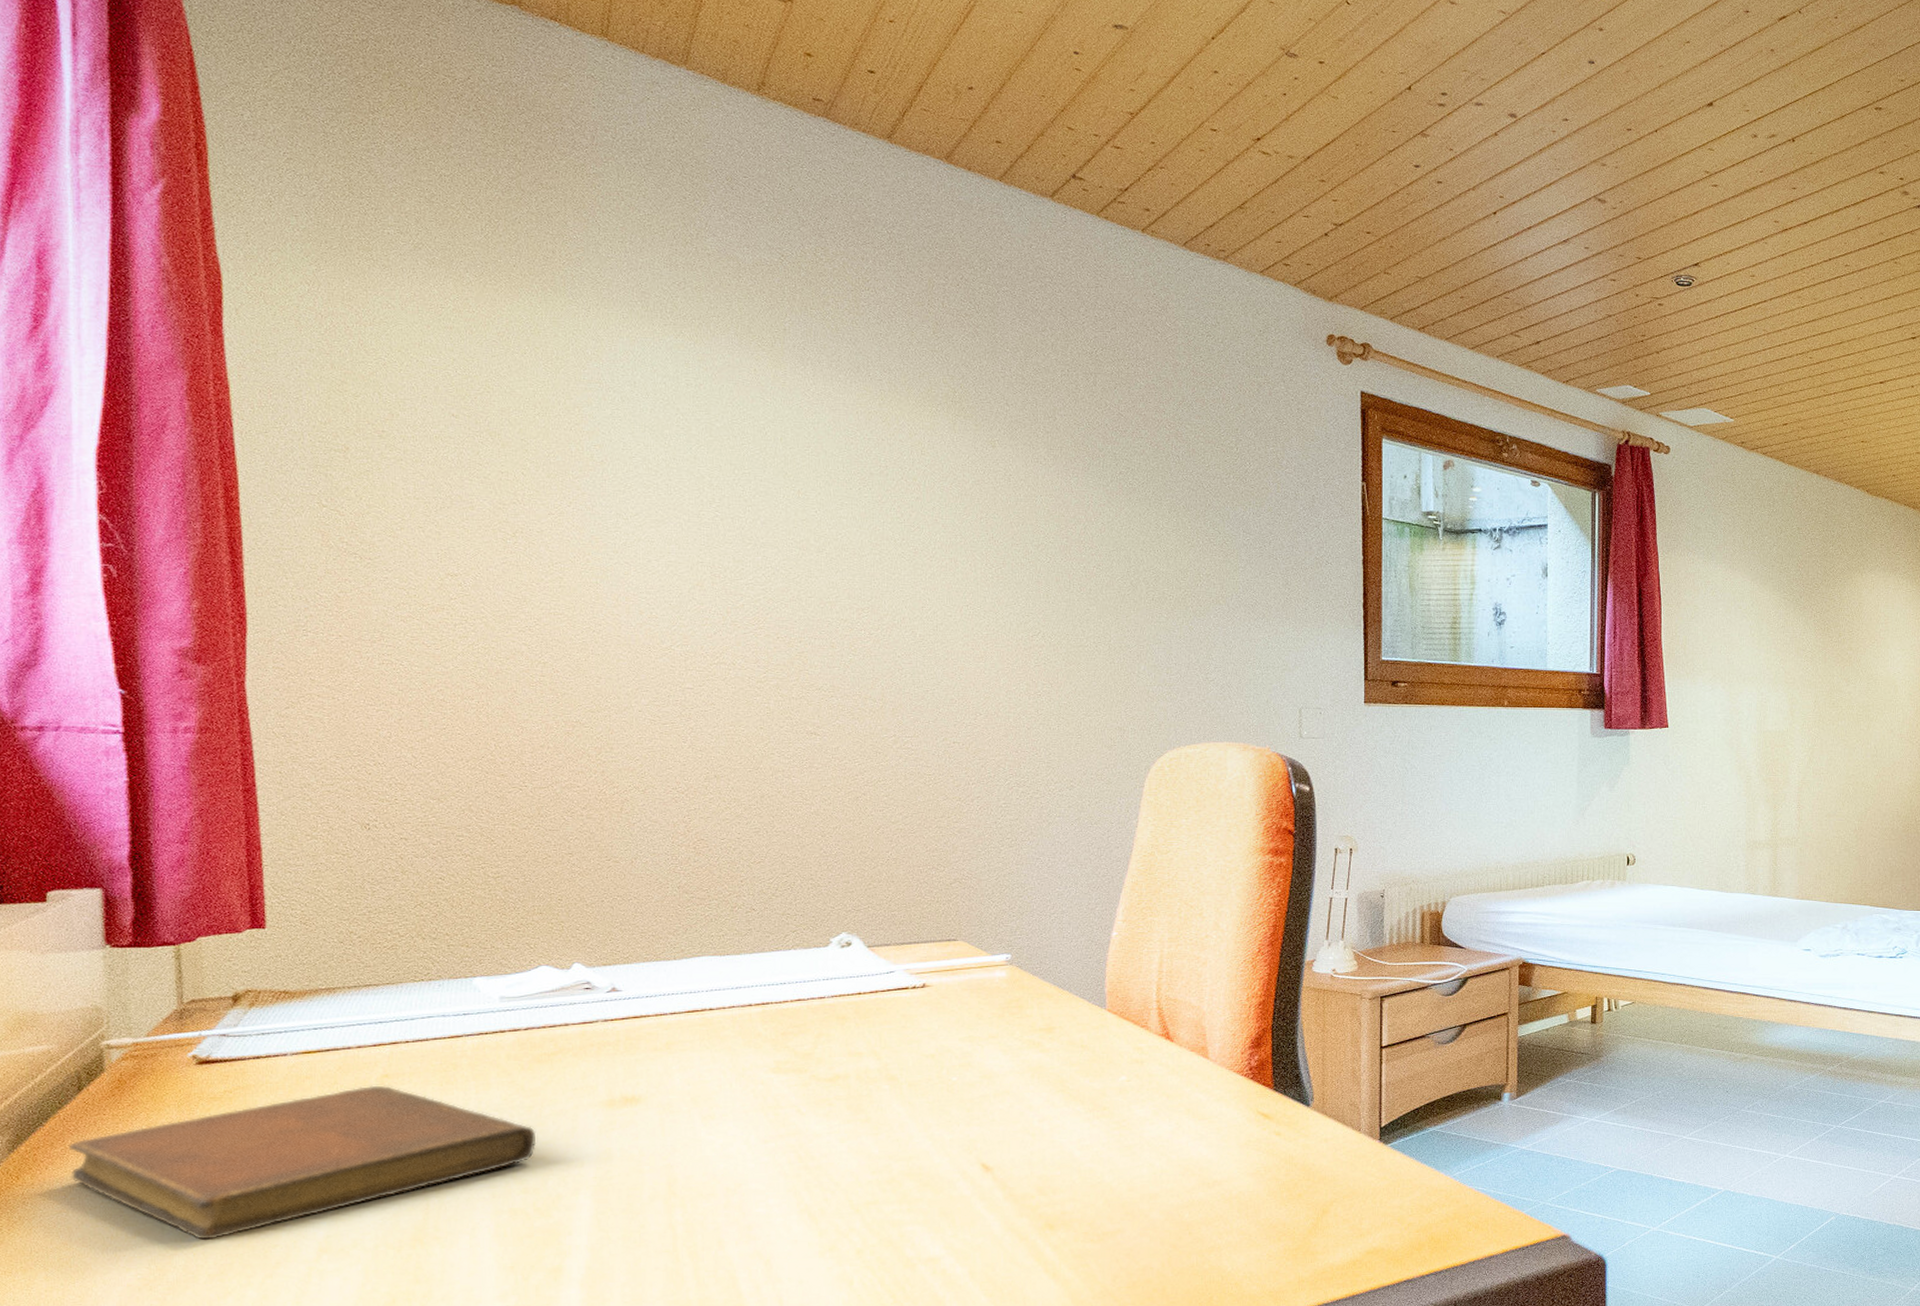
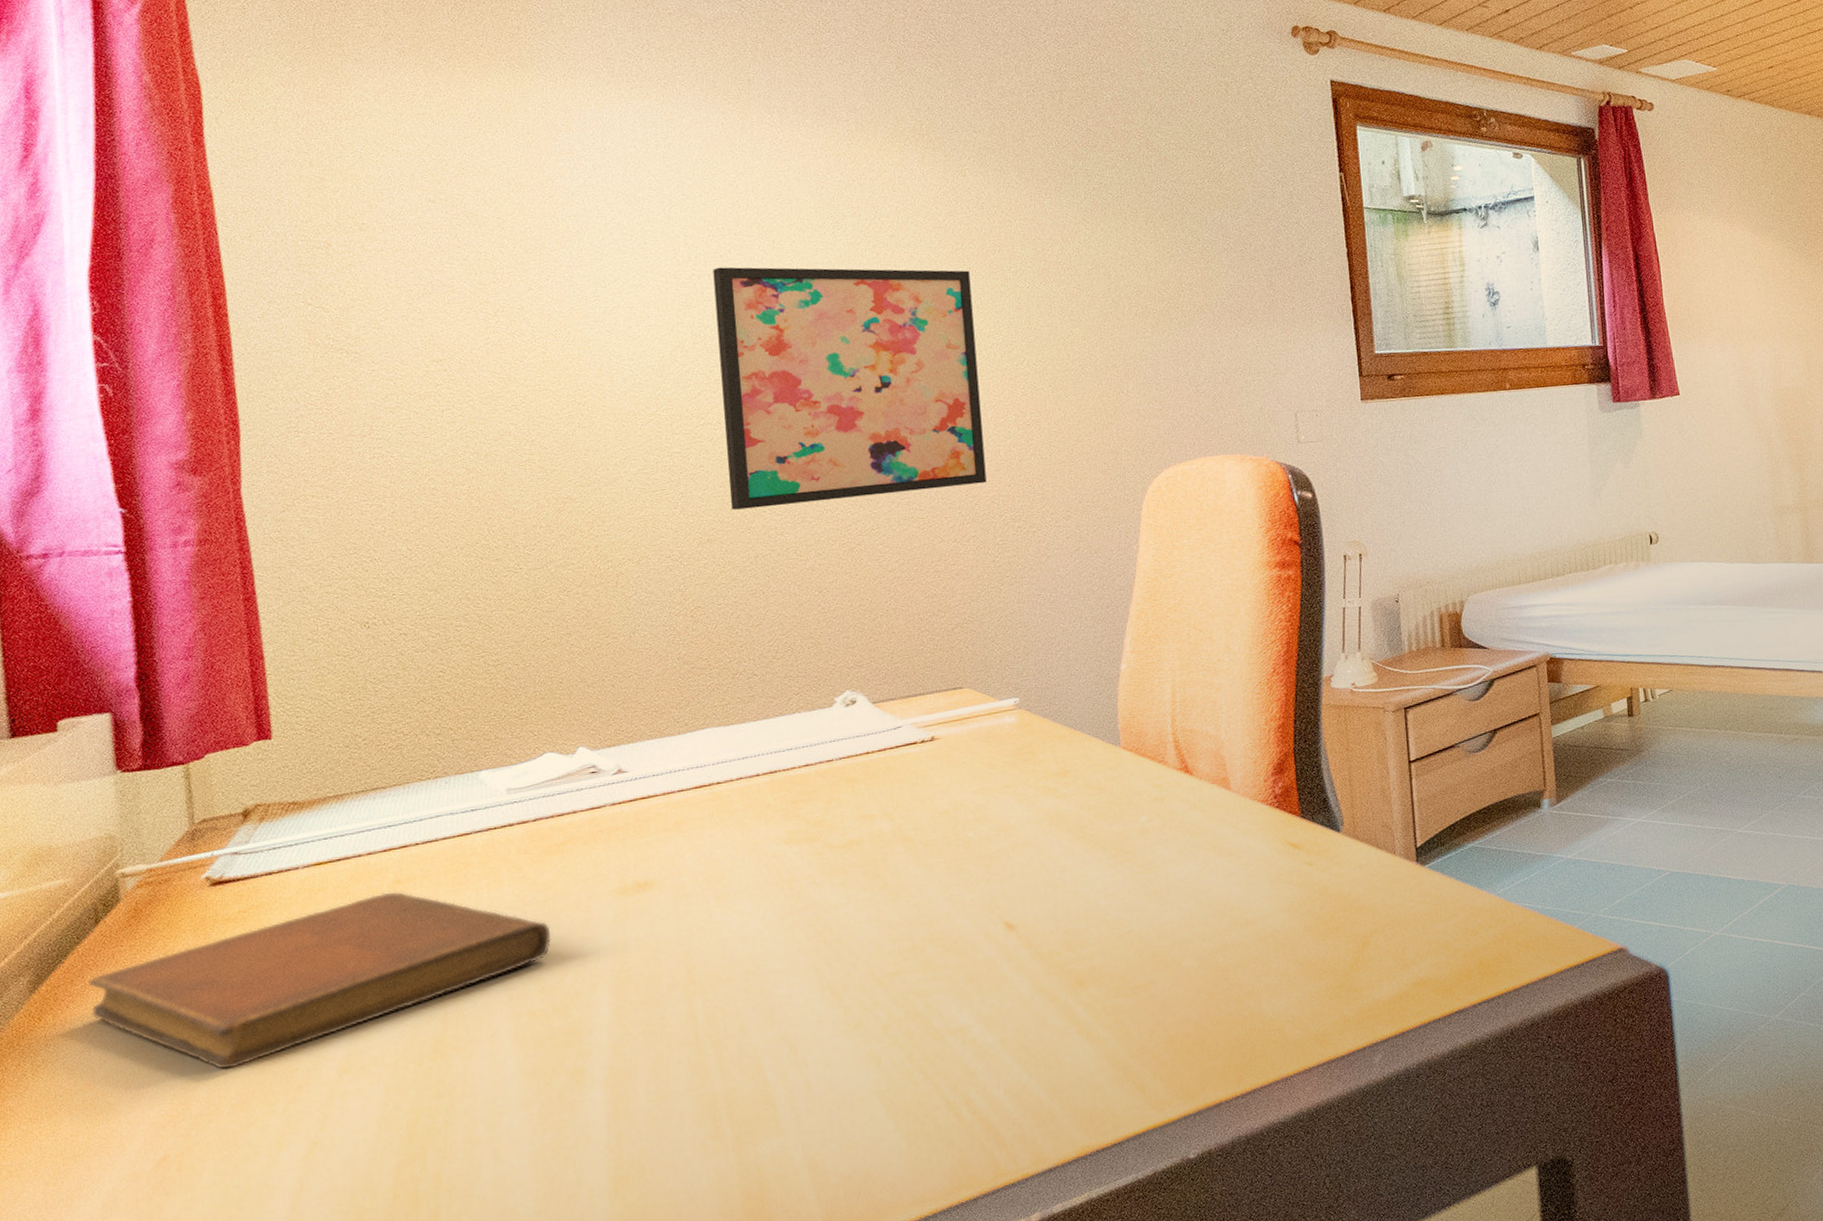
wall art: none [736,511,994,750] -> present [713,267,987,510]

